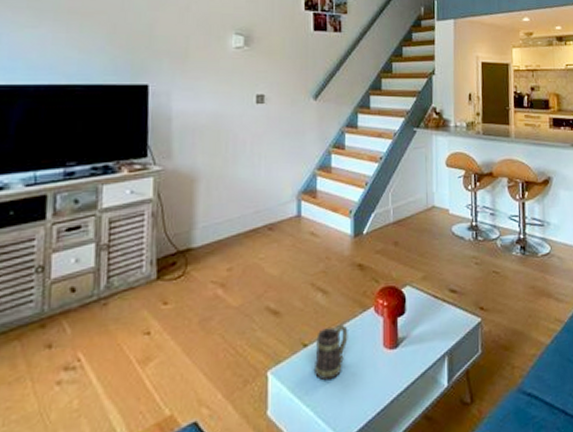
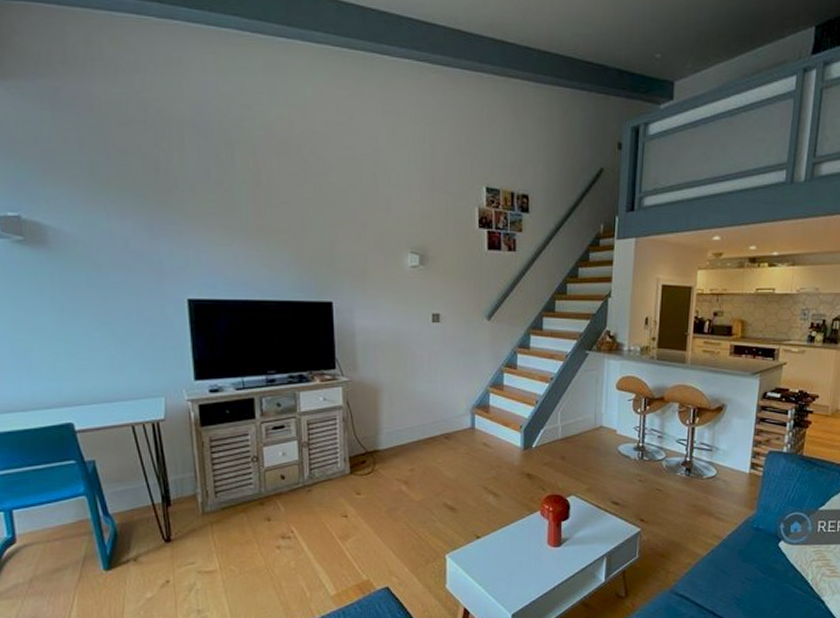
mug: present [315,323,348,381] -> none [486,522,516,567]

